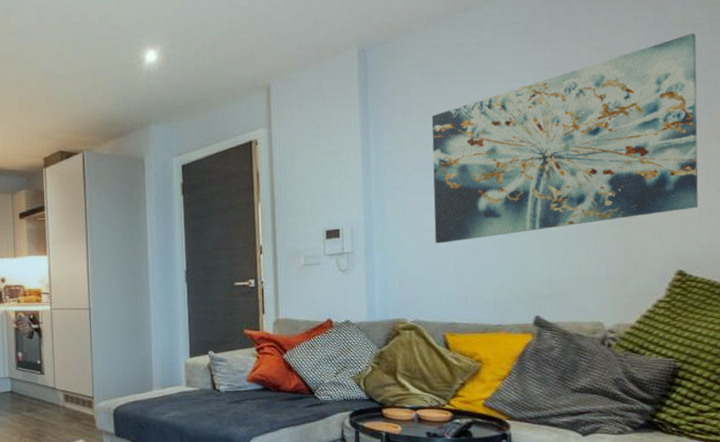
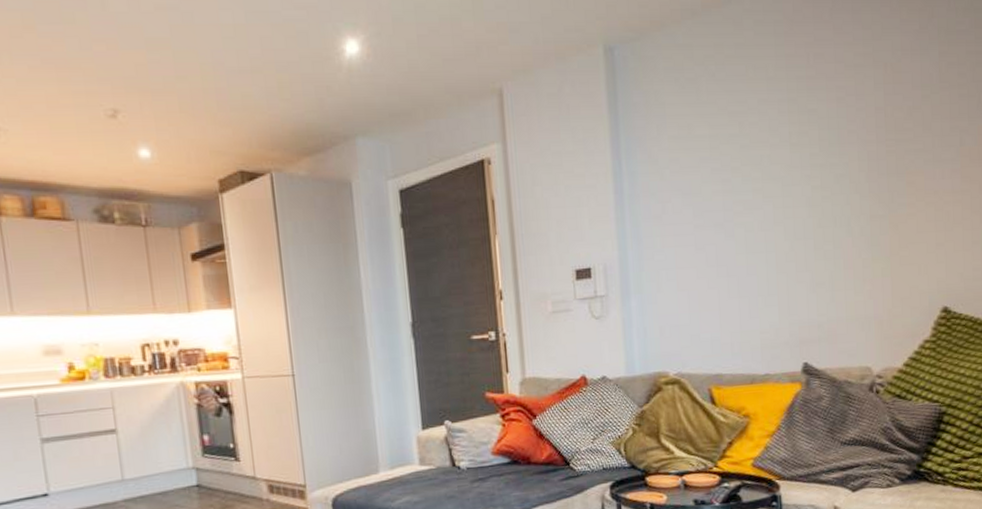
wall art: present [431,32,698,244] -> none [689,40,962,283]

